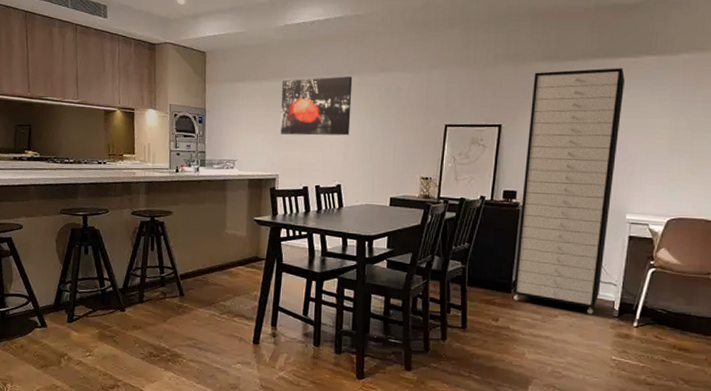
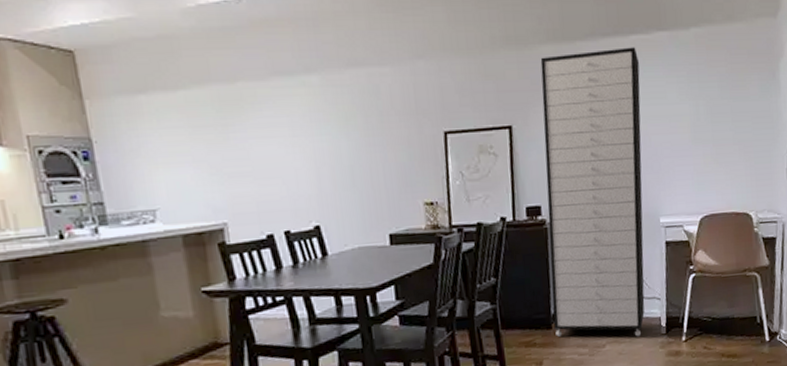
wall art: present [280,76,353,136] -> none [207,76,321,165]

